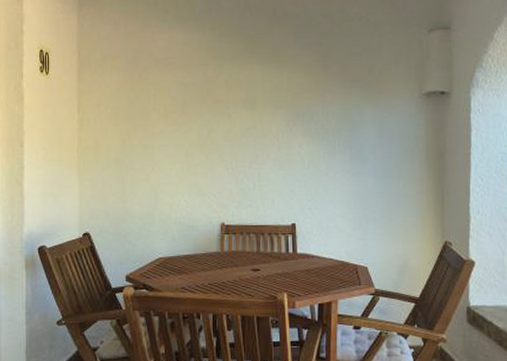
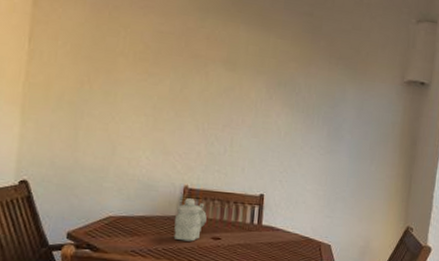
teapot: none [215,233,245,275] -> present [173,197,207,242]

